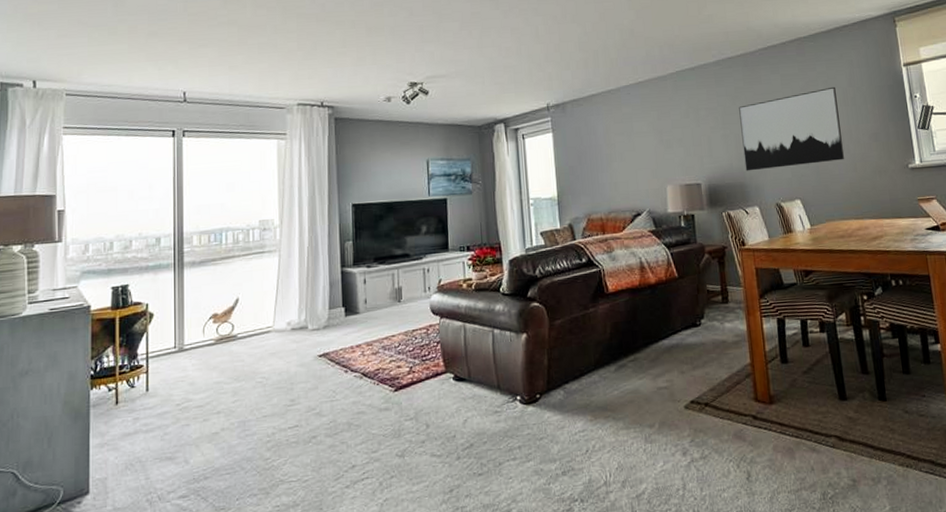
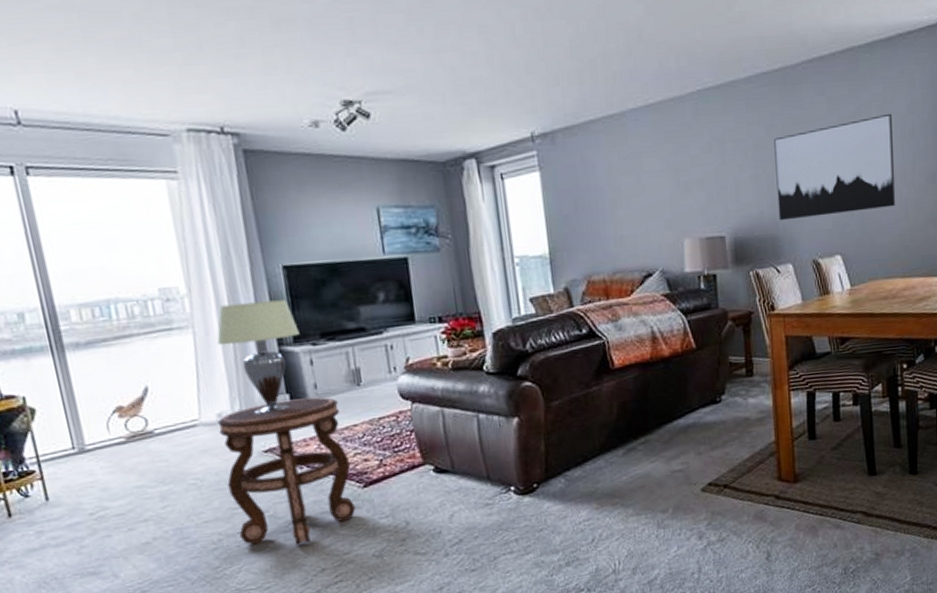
side table: none [286,310,386,441] -> present [217,397,355,545]
lampshade: none [295,230,359,324] -> present [216,299,300,414]

